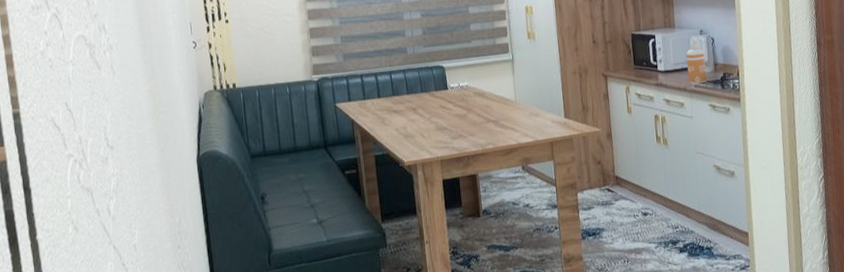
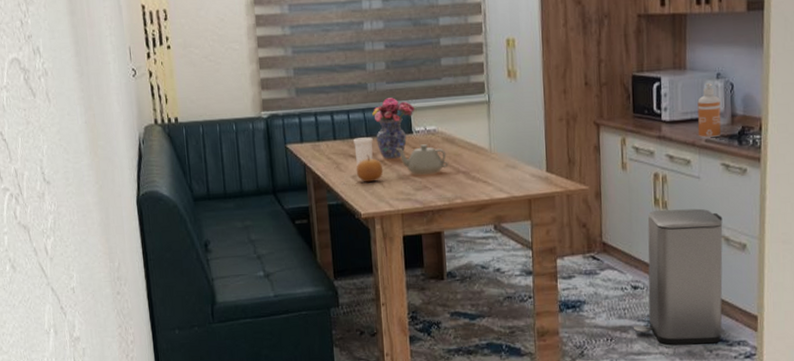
cup: none [396,94,414,120] -> present [354,137,373,166]
fruit: none [398,109,423,134] -> present [356,154,384,182]
flower arrangement: none [412,59,449,114] -> present [372,97,414,160]
teapot: none [433,98,480,126] -> present [395,144,448,176]
pedal bin: none [645,143,720,263] -> present [633,208,723,345]

